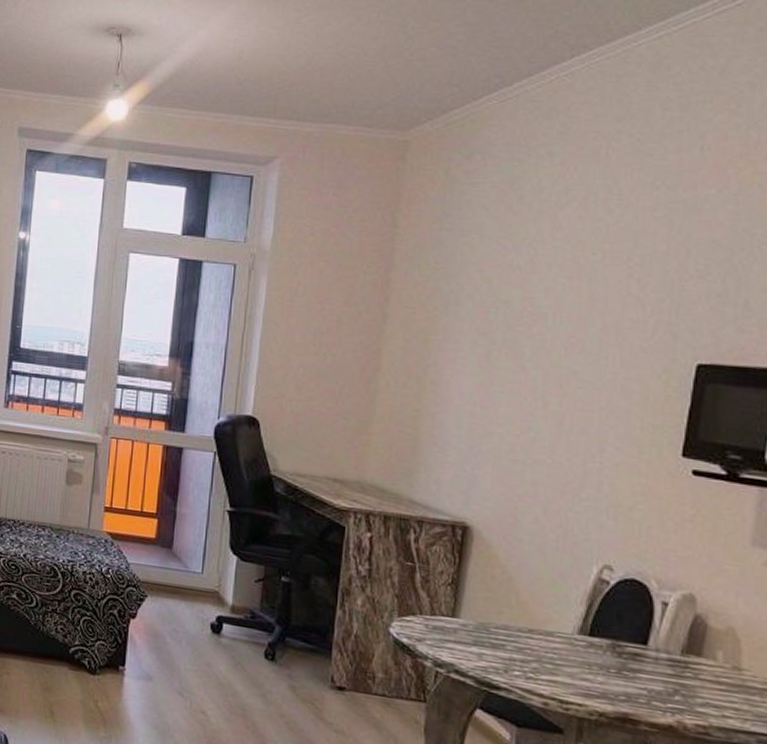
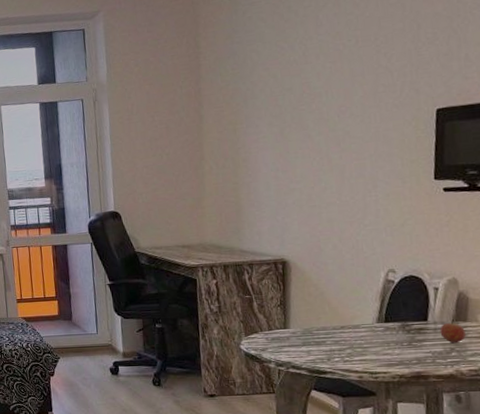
fruit: none [662,651,697,685] -> present [439,321,466,344]

